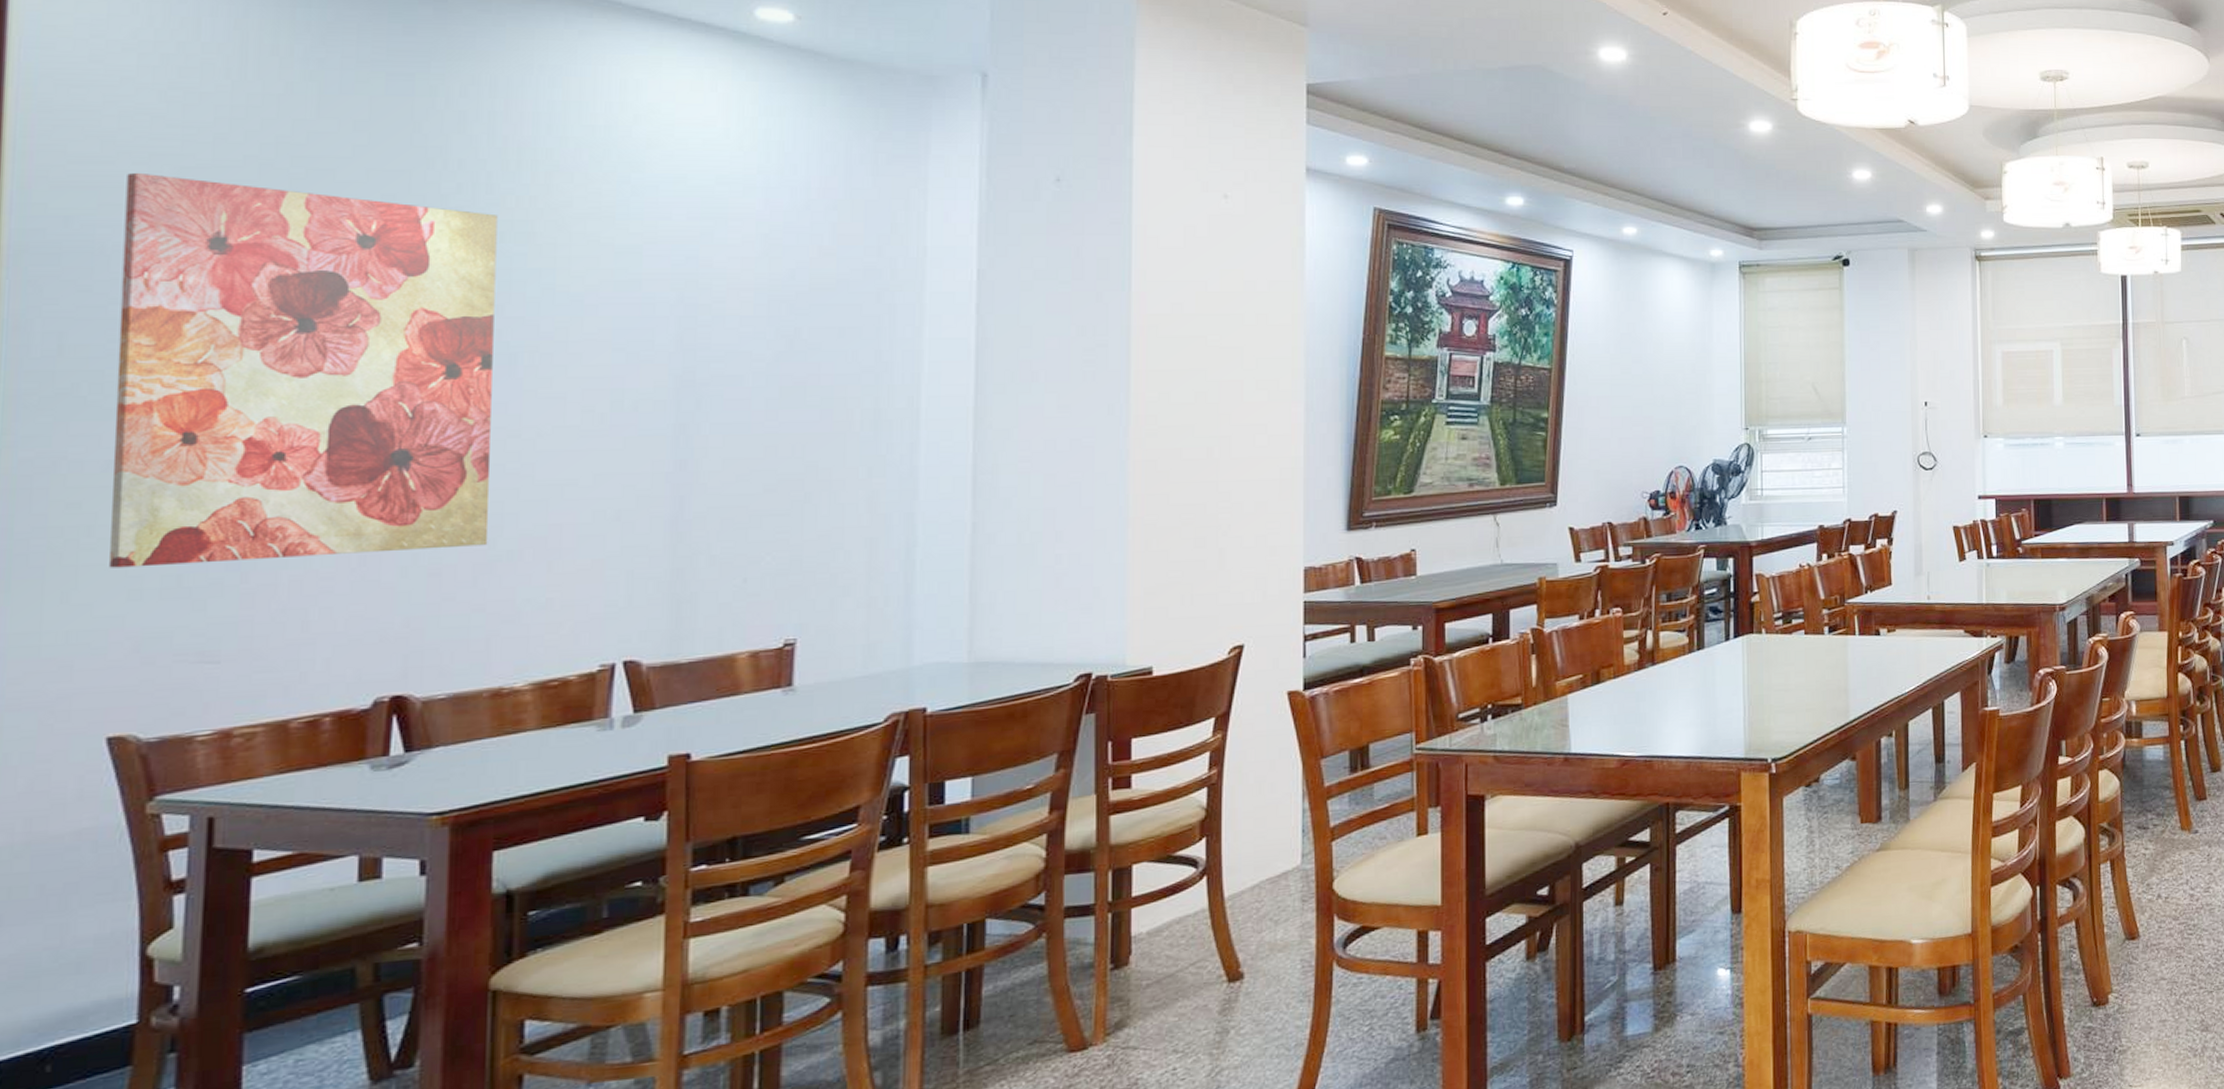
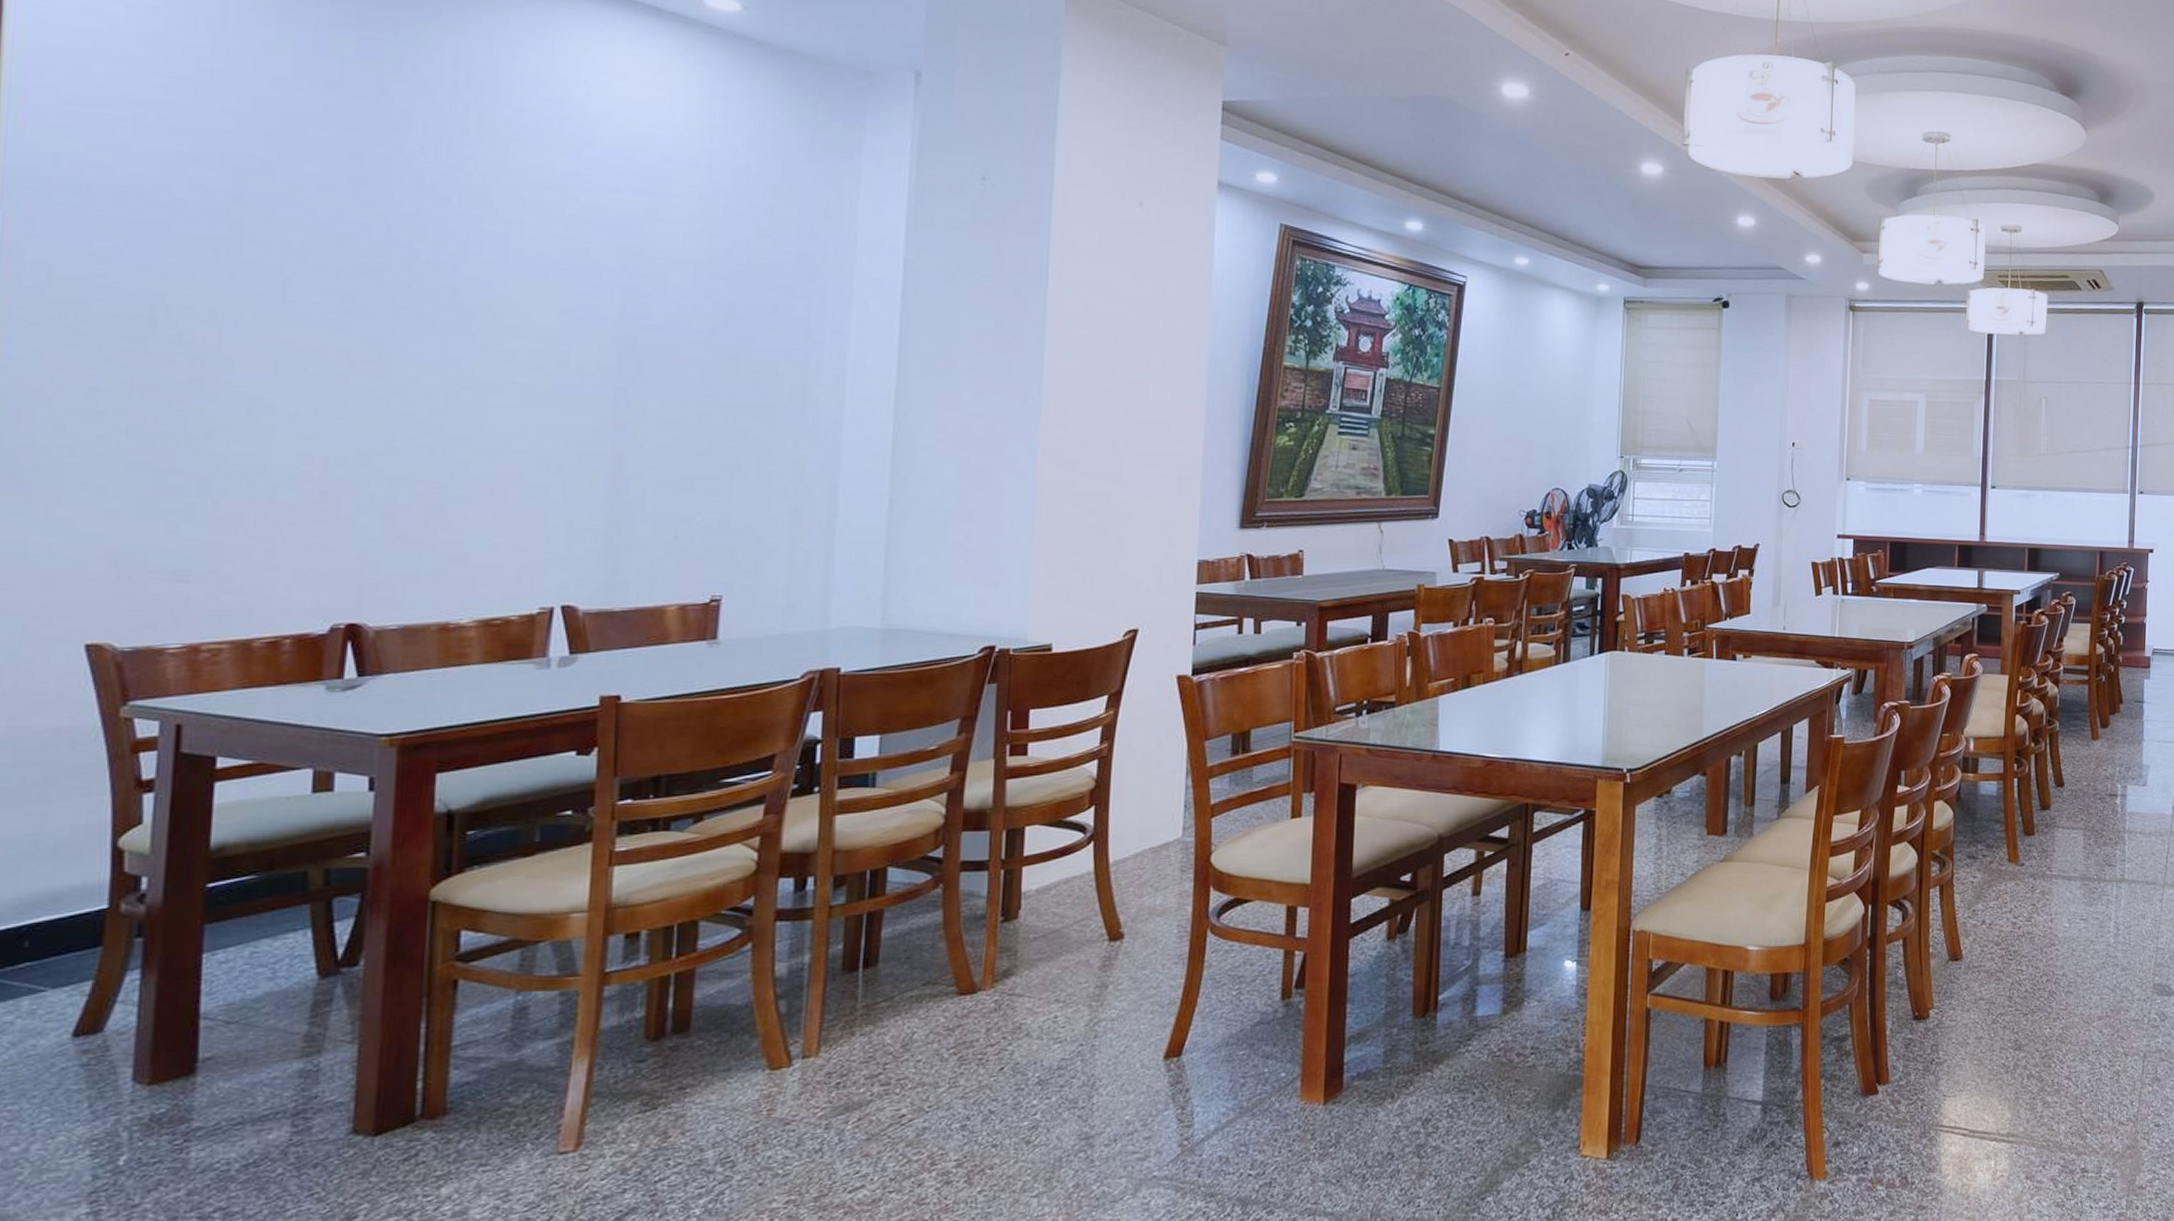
wall art: present [110,173,498,568] -> none [91,117,457,490]

